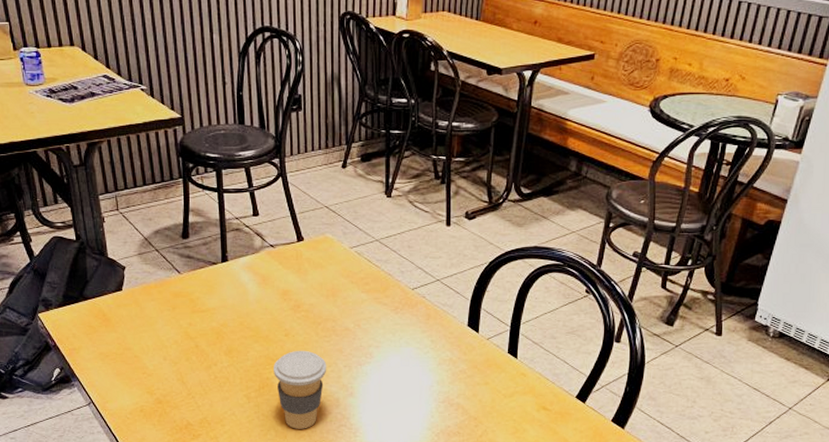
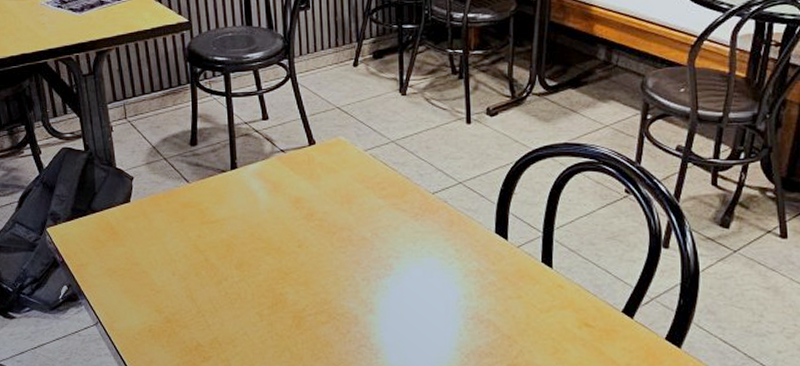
coffee cup: present [273,350,327,429] -> none [287,262,344,350]

